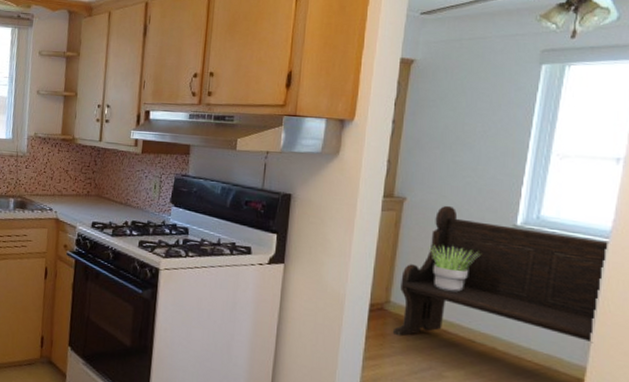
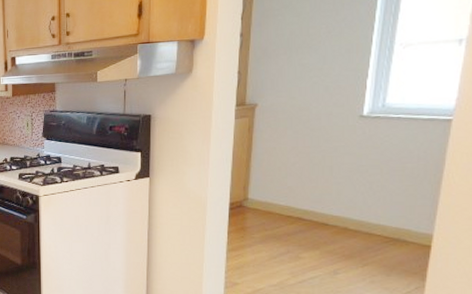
bench: present [392,205,607,343] -> none [251,105,450,228]
potted plant: present [428,245,479,292] -> none [280,143,329,182]

